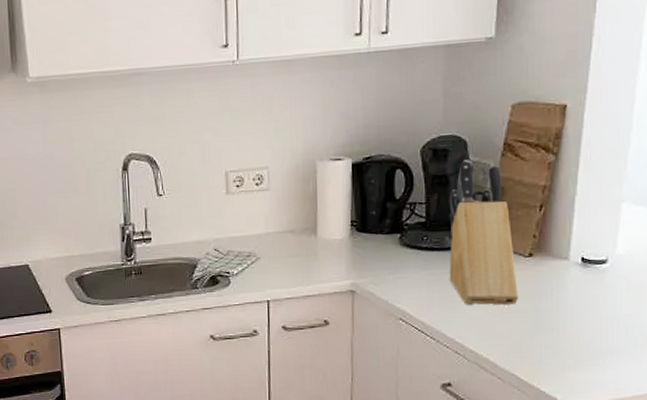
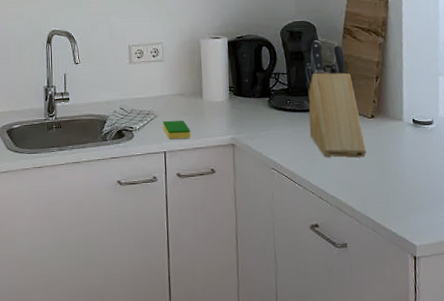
dish sponge: none [266,262,301,285] -> present [162,120,191,139]

